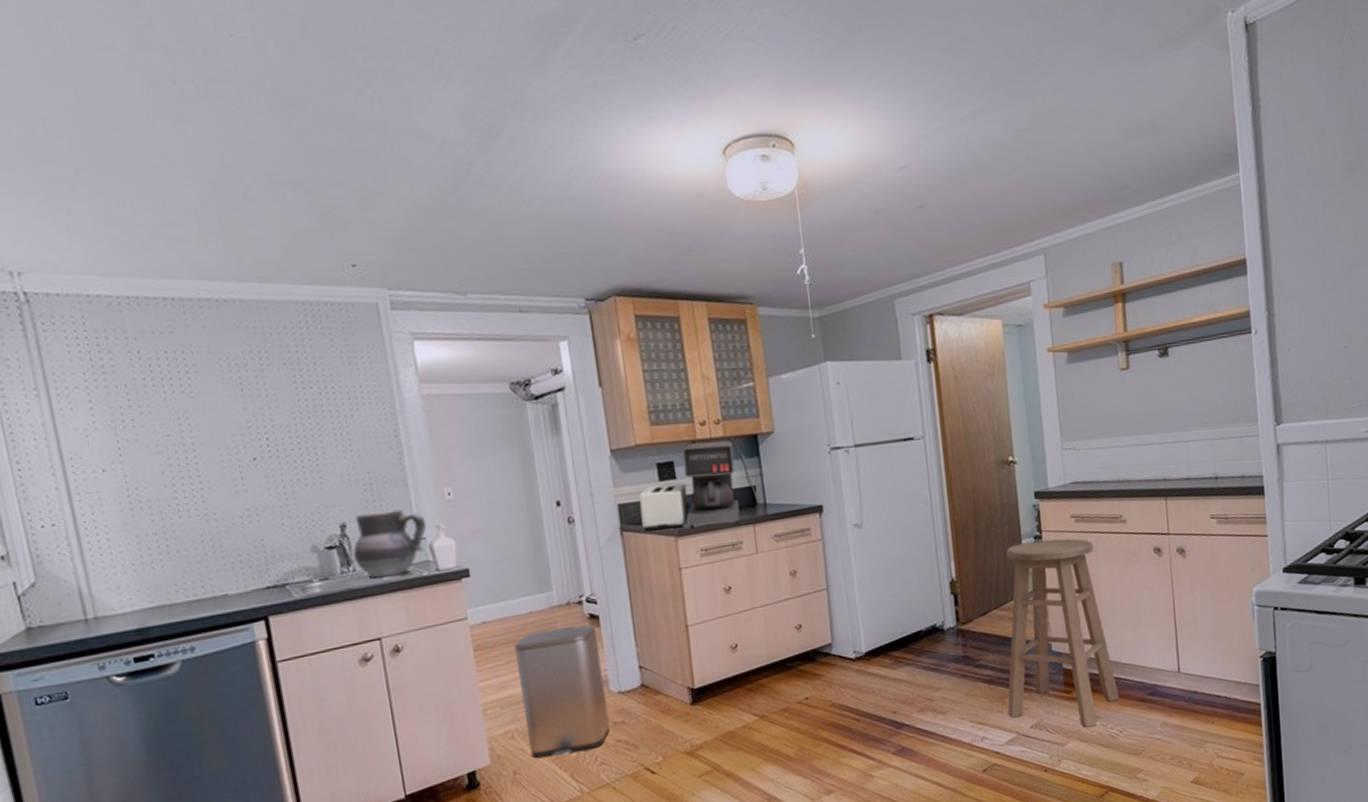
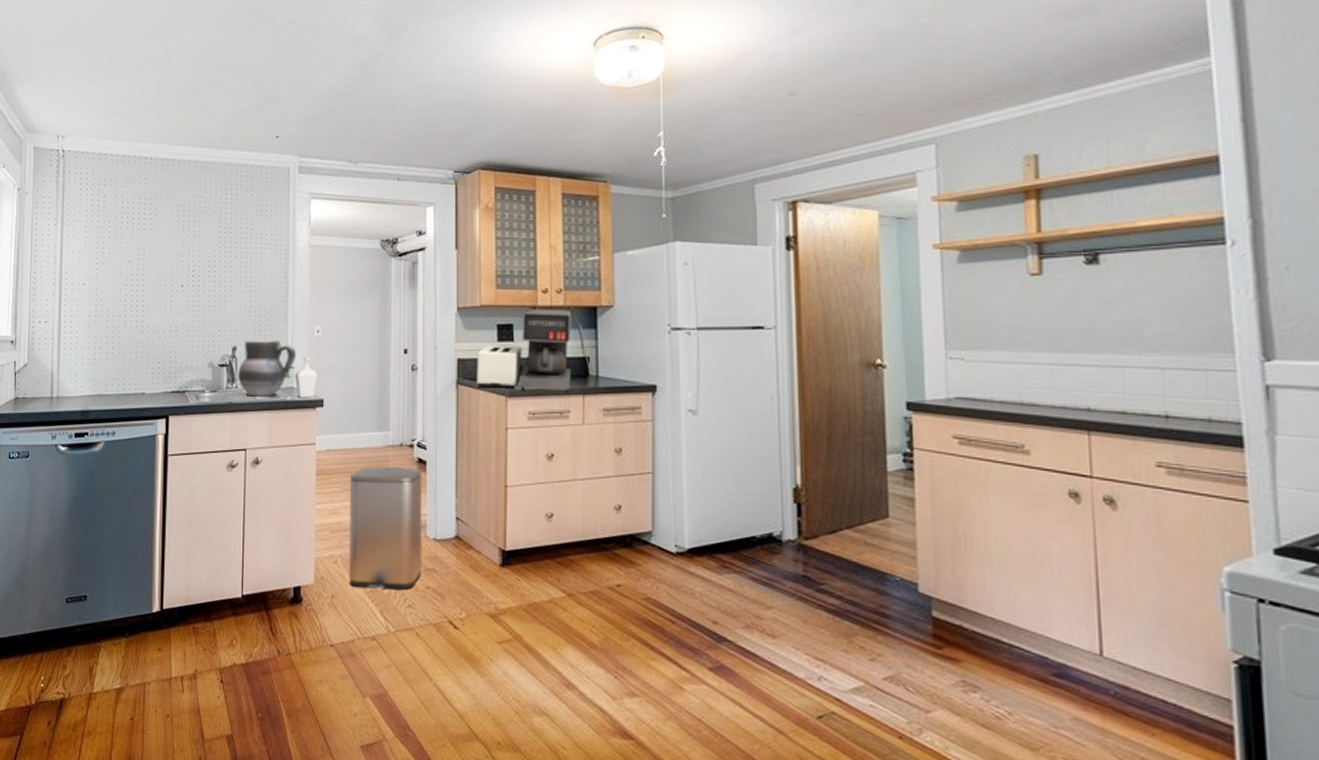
bar stool: present [1006,538,1120,727] -> none [855,458,1010,698]

